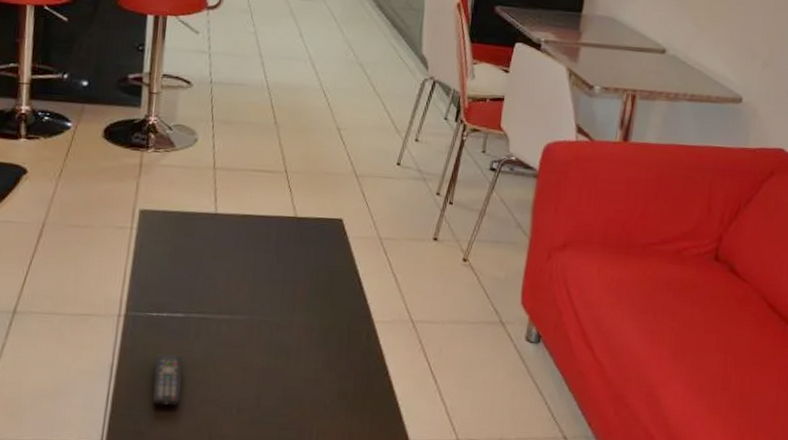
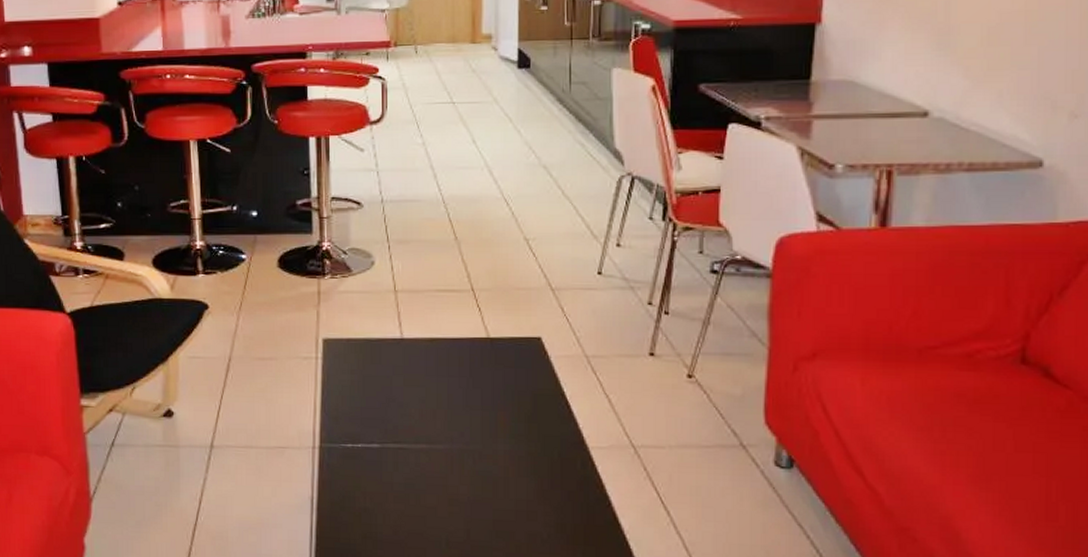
remote control: present [152,354,183,406] -> none [354,486,386,540]

